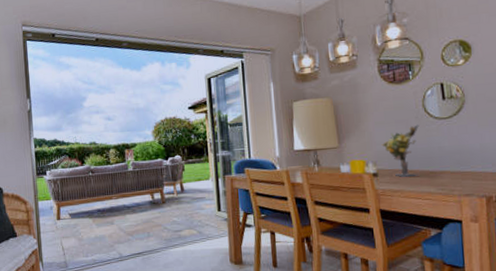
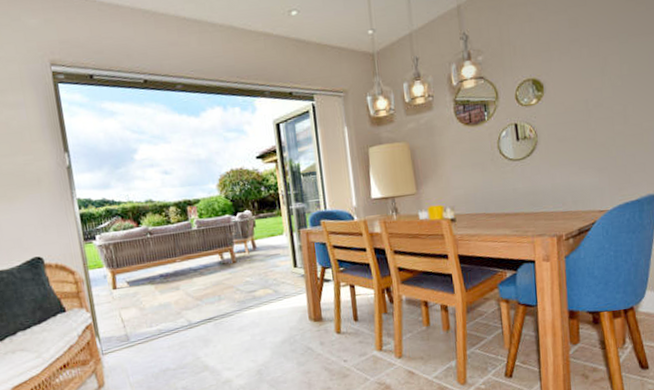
bouquet: present [381,124,419,177] -> none [459,167,495,221]

